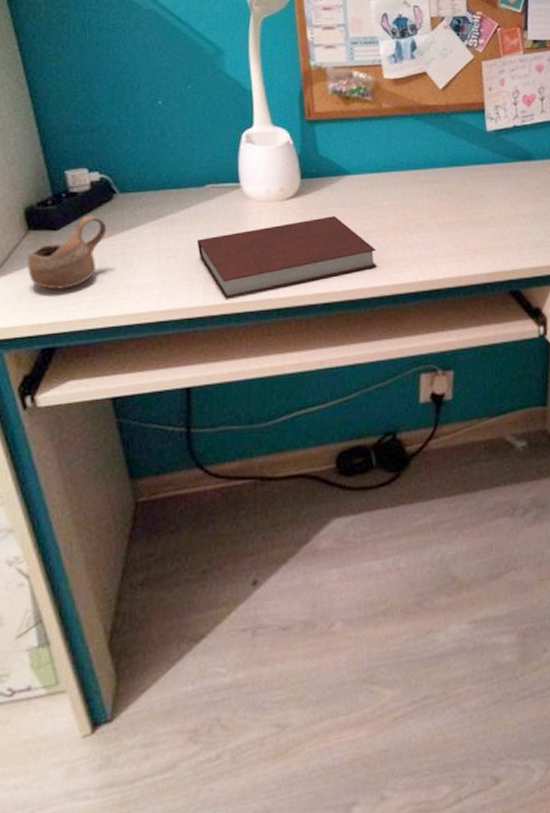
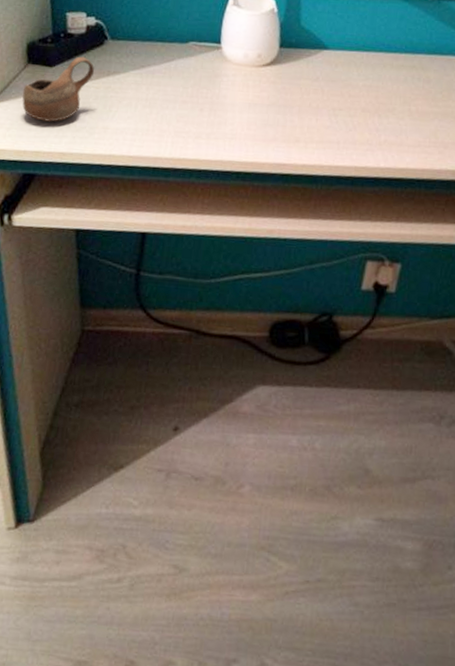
notebook: present [196,216,377,299] -> none [172,88,343,155]

